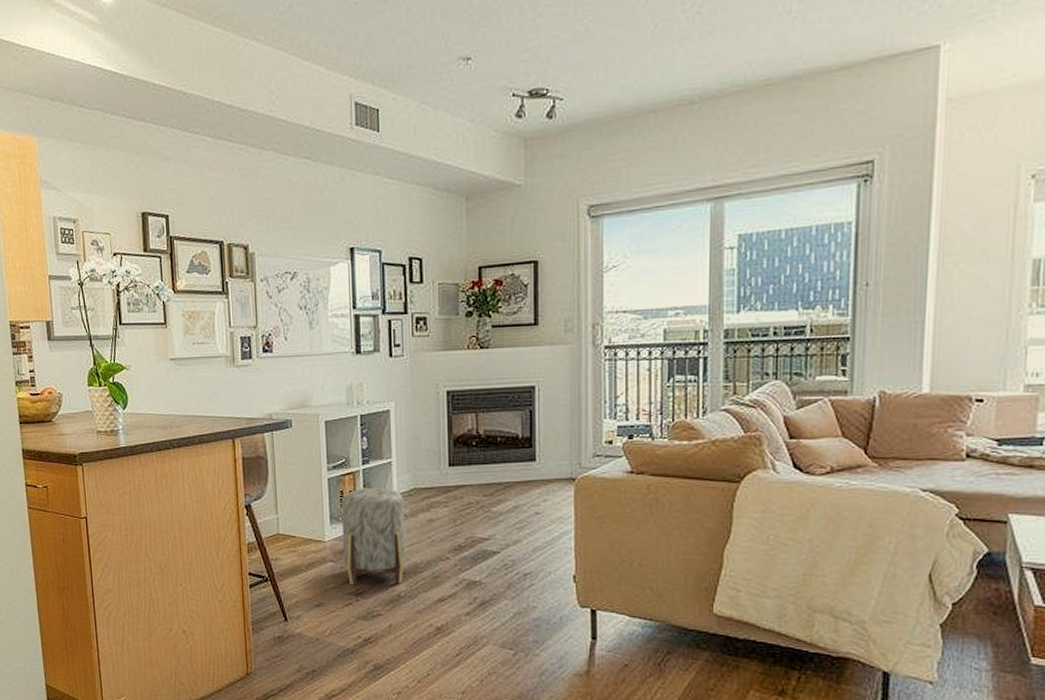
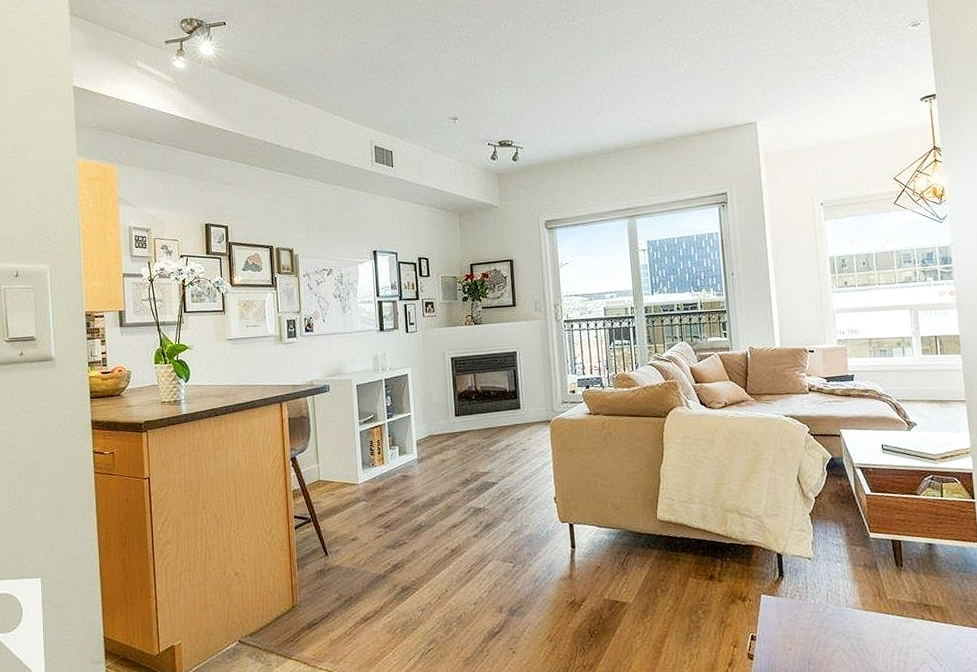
stool: present [341,488,406,586] -> none [371,436,425,520]

